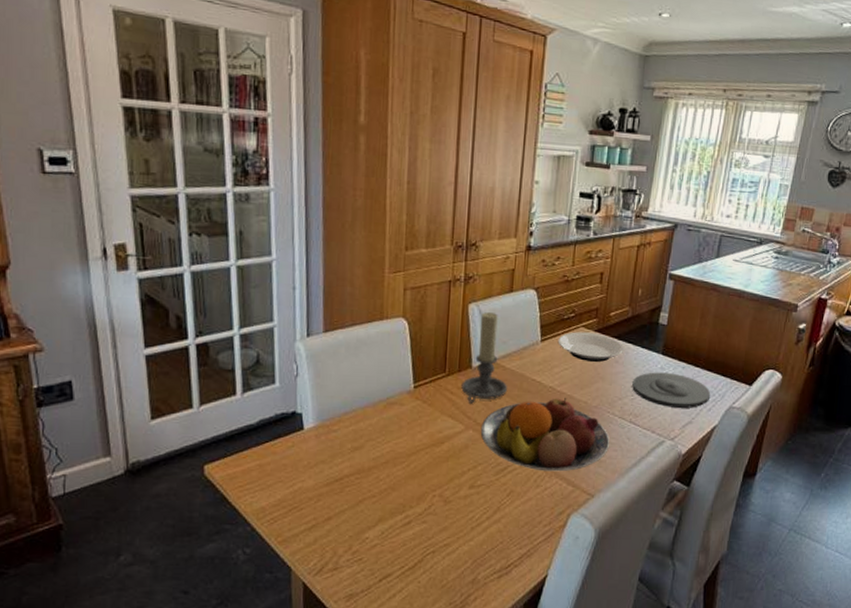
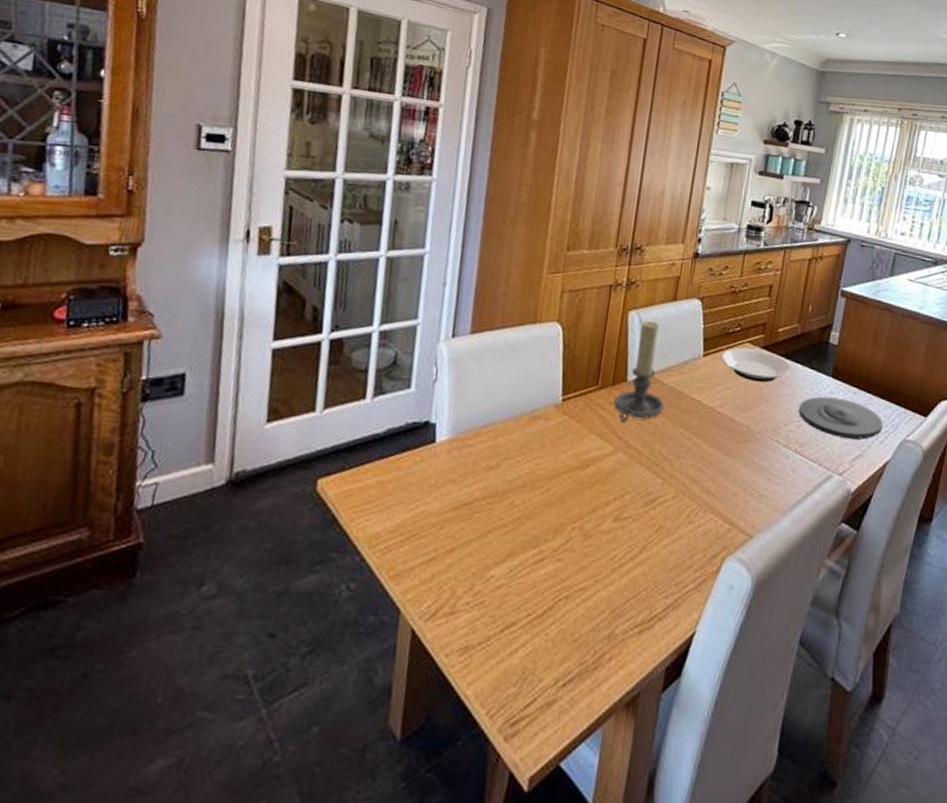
fruit bowl: present [480,397,610,472] -> none [631,419,772,507]

